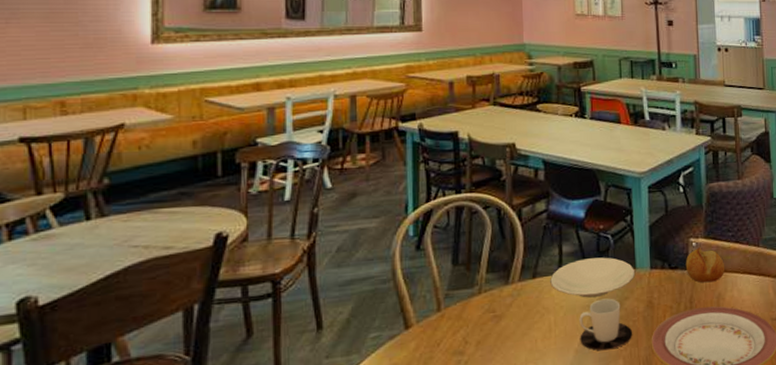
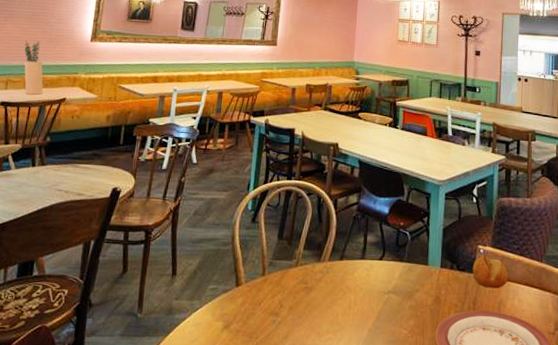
vase: none [45,49,87,124] -> present [24,40,43,95]
saucer: present [550,257,636,298] -> none [354,249,428,285]
cup: present [579,298,632,351] -> none [374,287,419,335]

